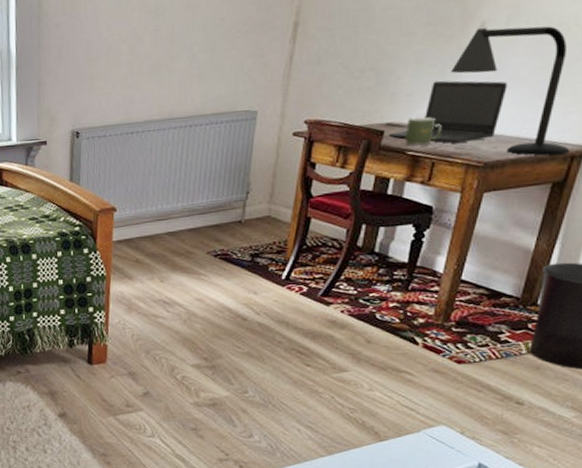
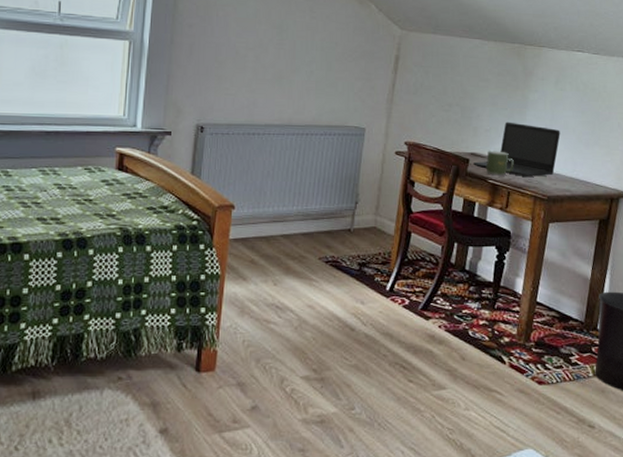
desk lamp: present [451,19,570,156] -> none [518,77,610,196]

